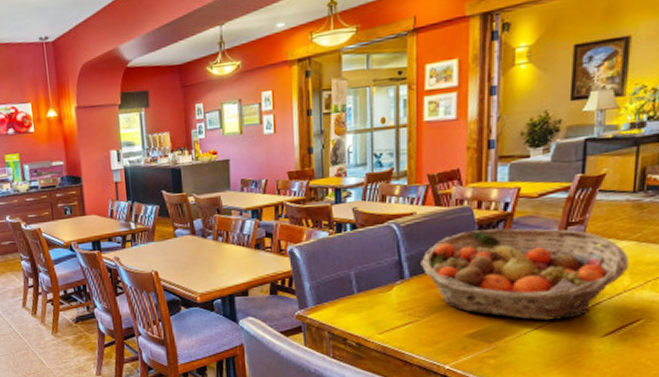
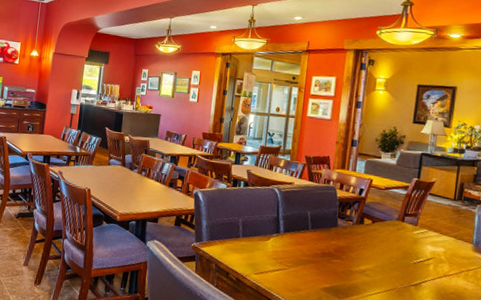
fruit basket: present [420,228,630,321] -> none [293,204,449,290]

